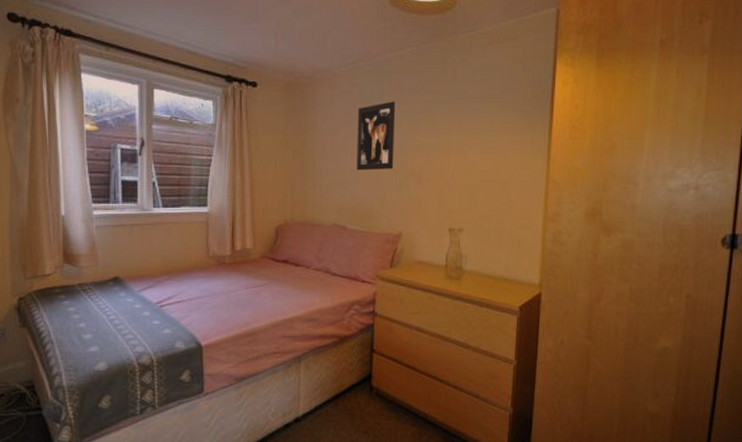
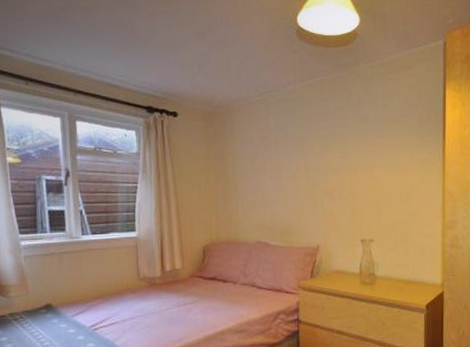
wall art: present [357,101,396,171] -> none [273,126,309,191]

